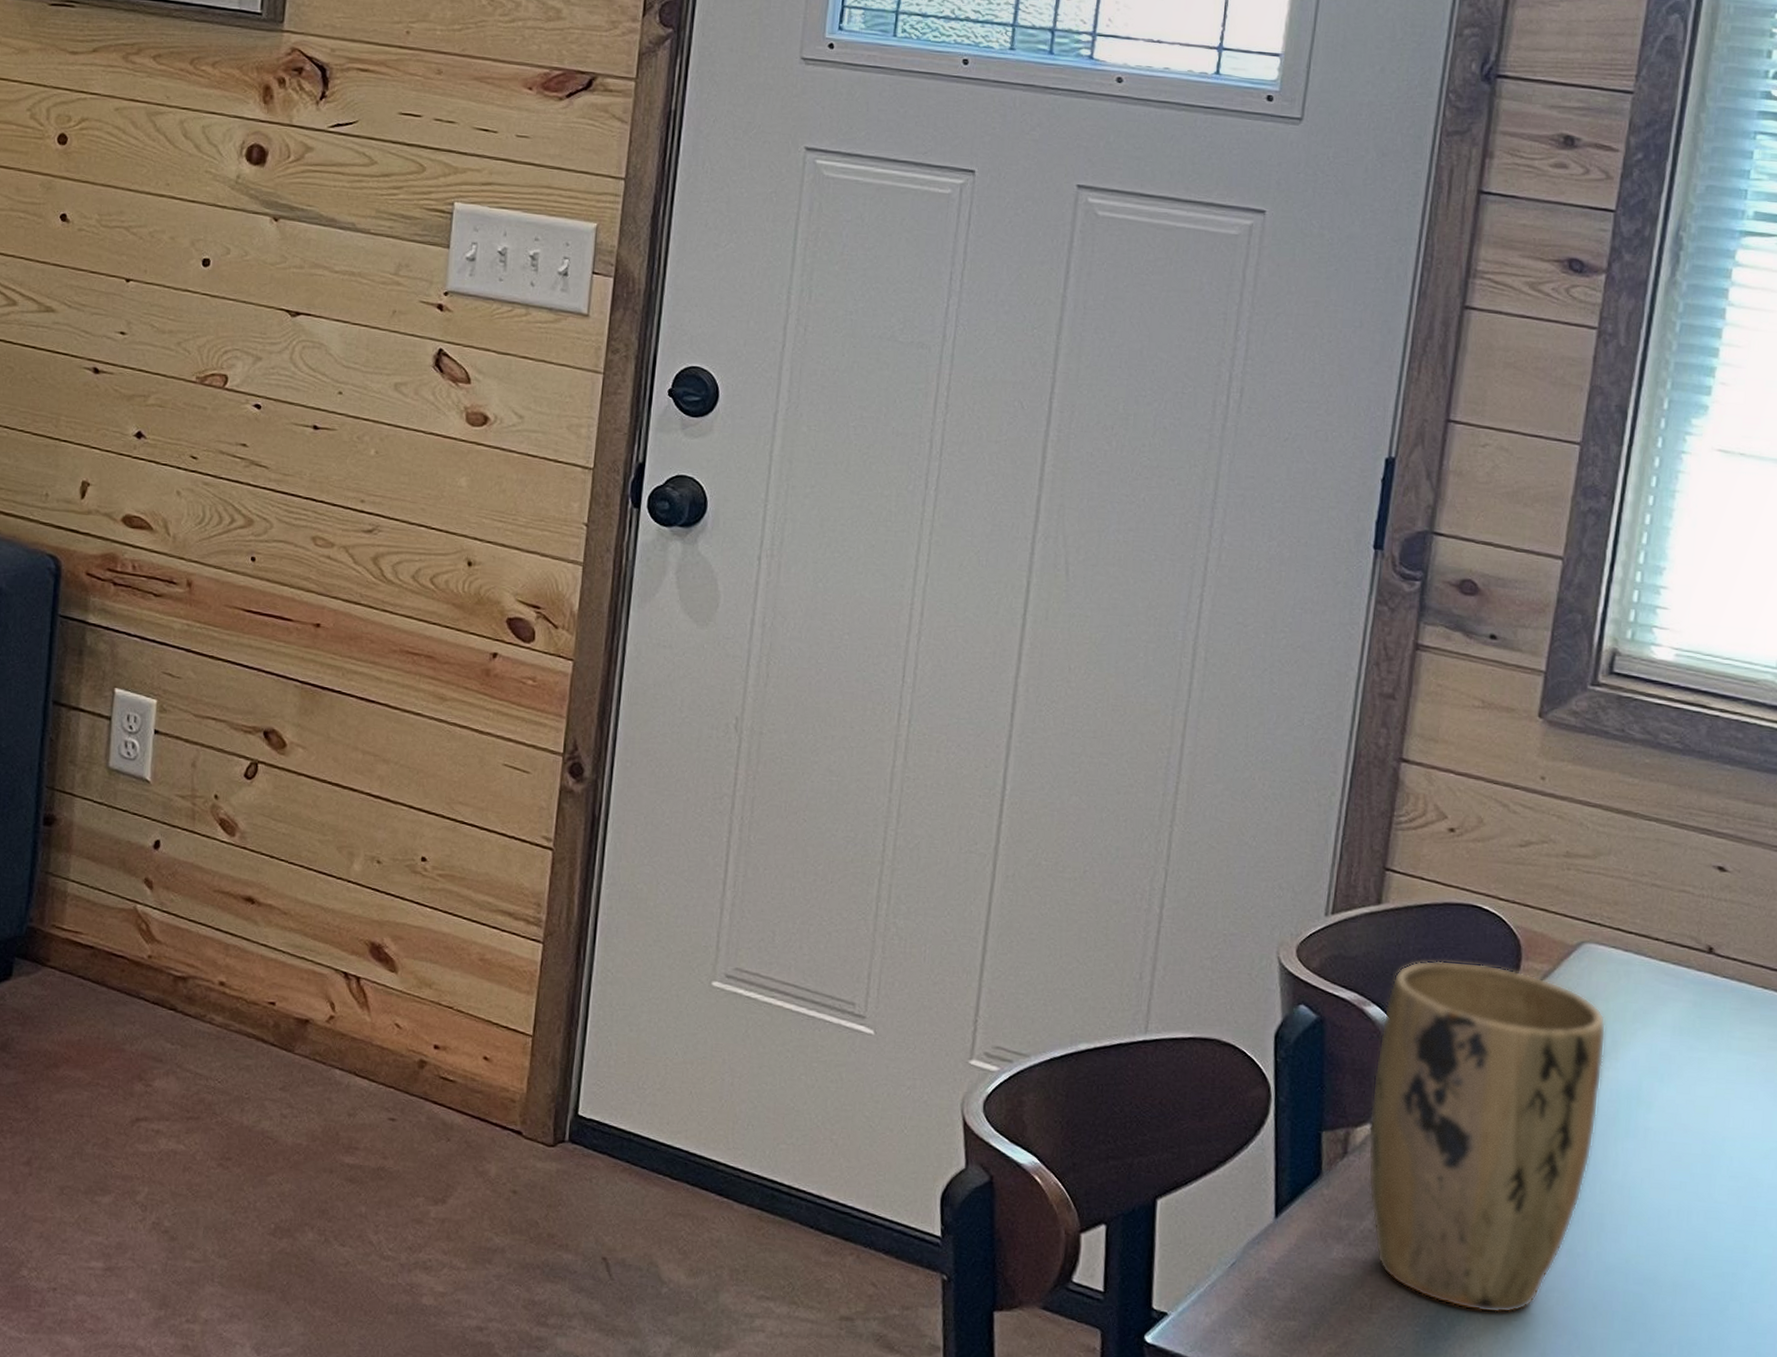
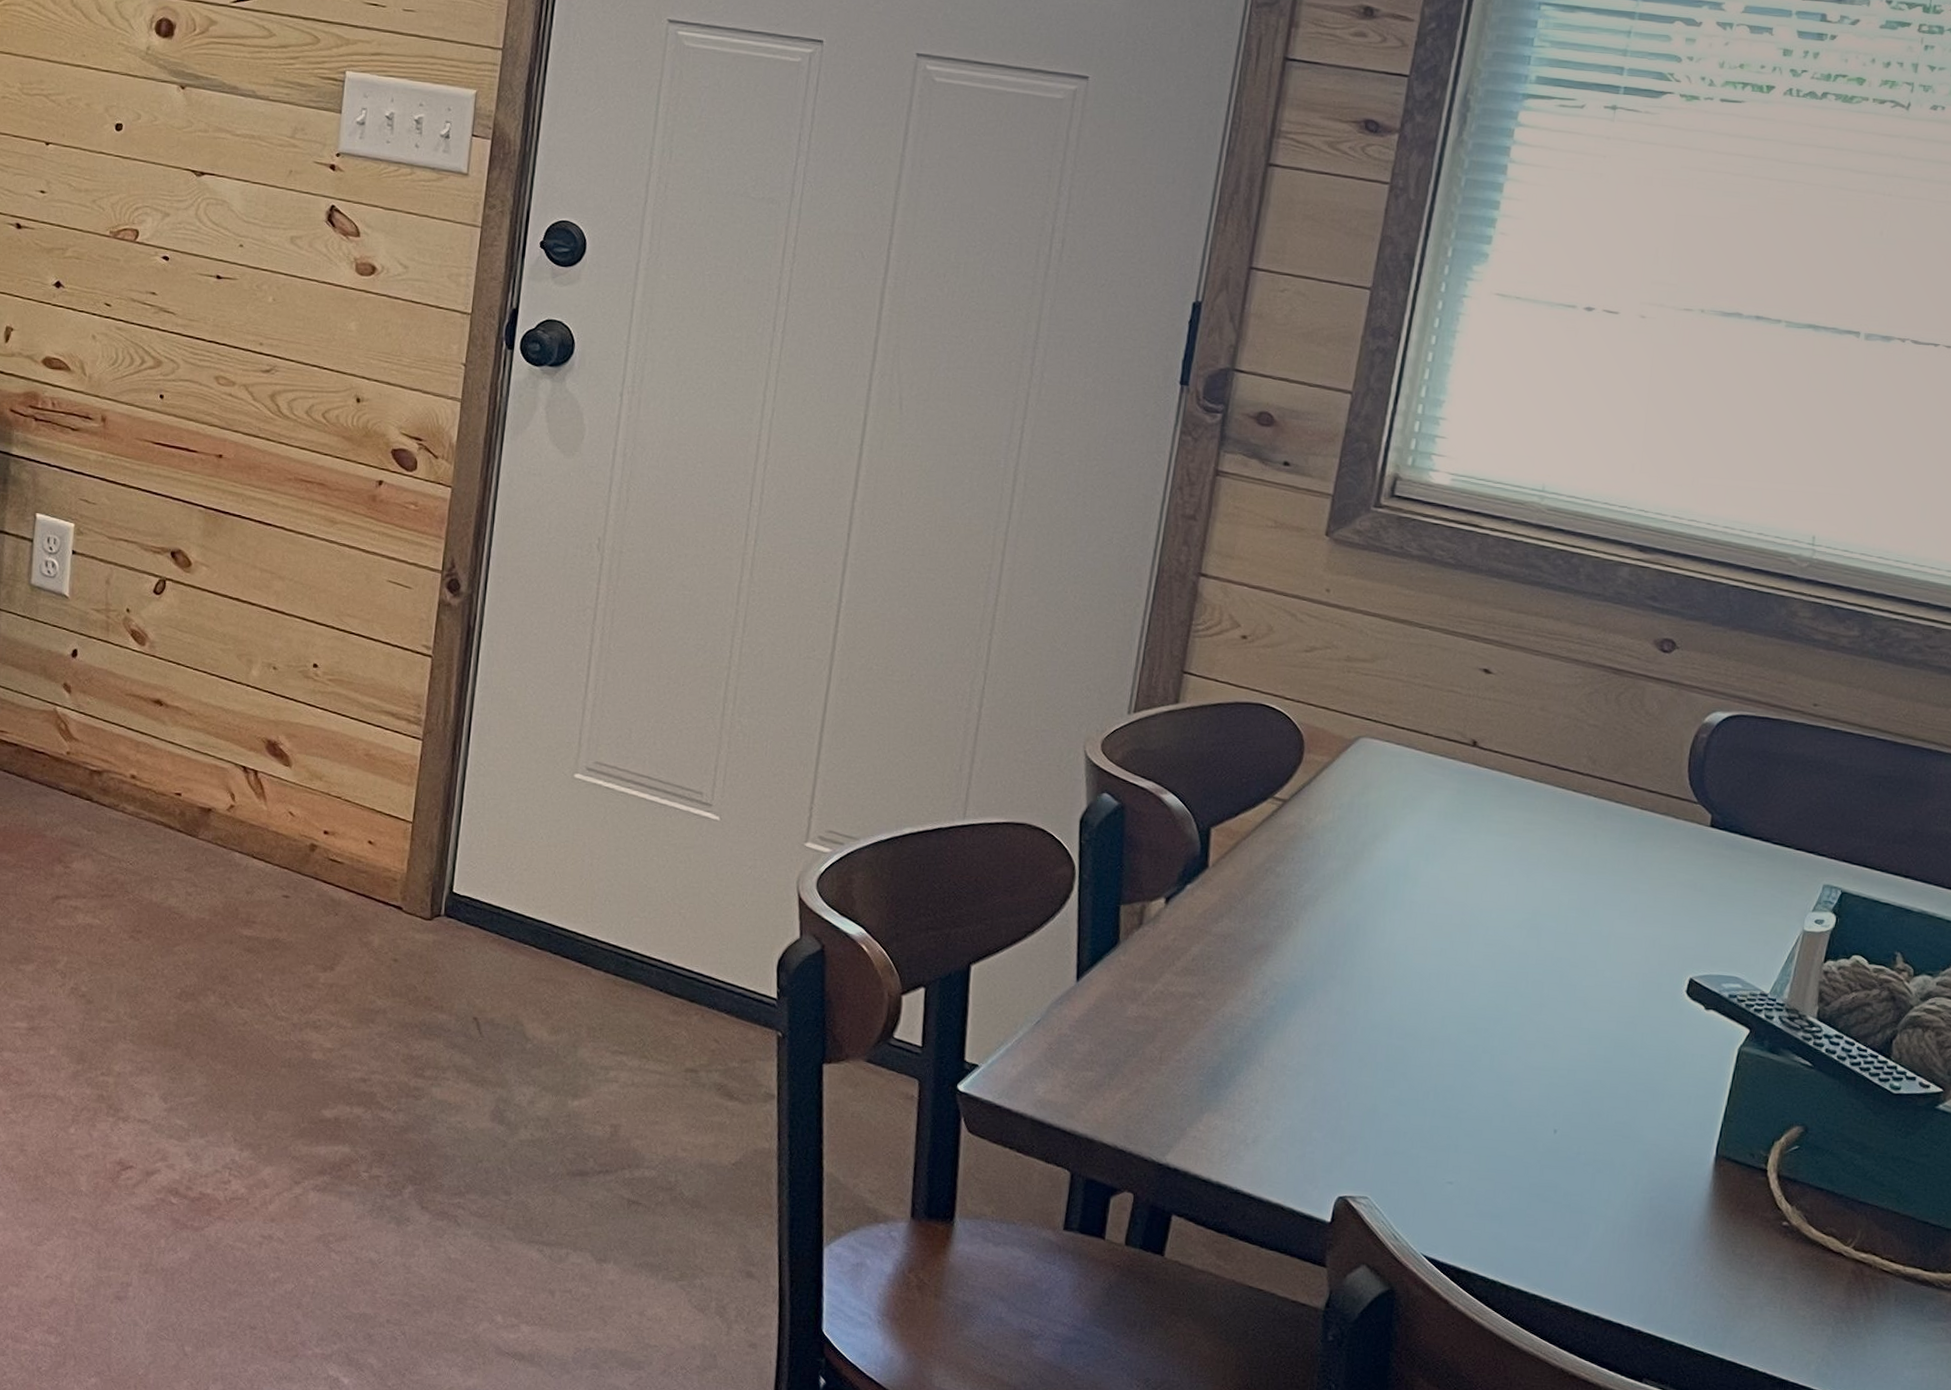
plant pot: present [1368,960,1606,1314] -> none [1160,753,1379,1065]

